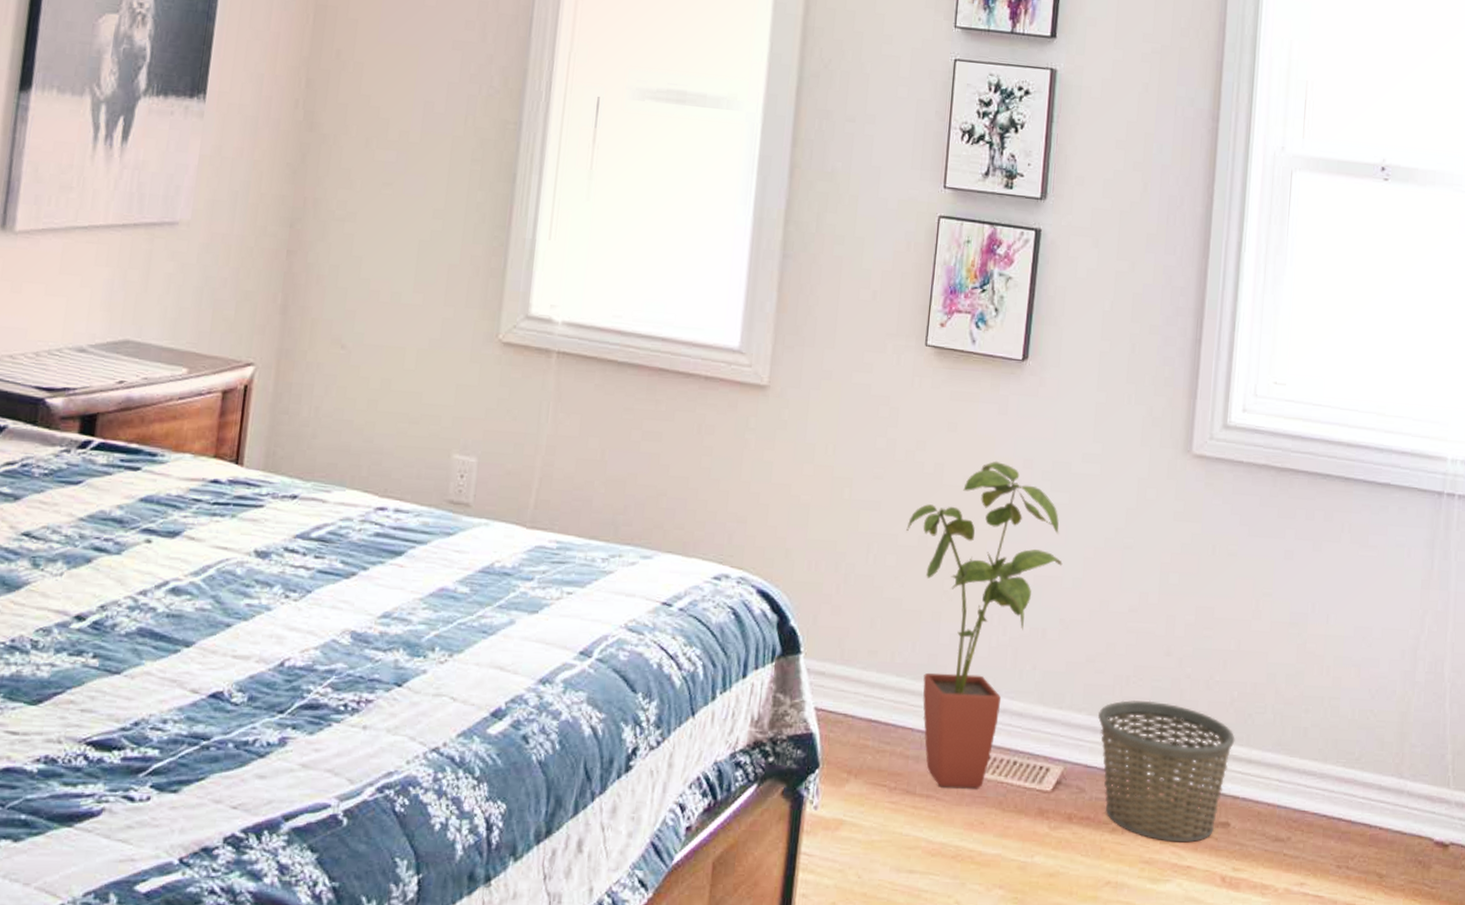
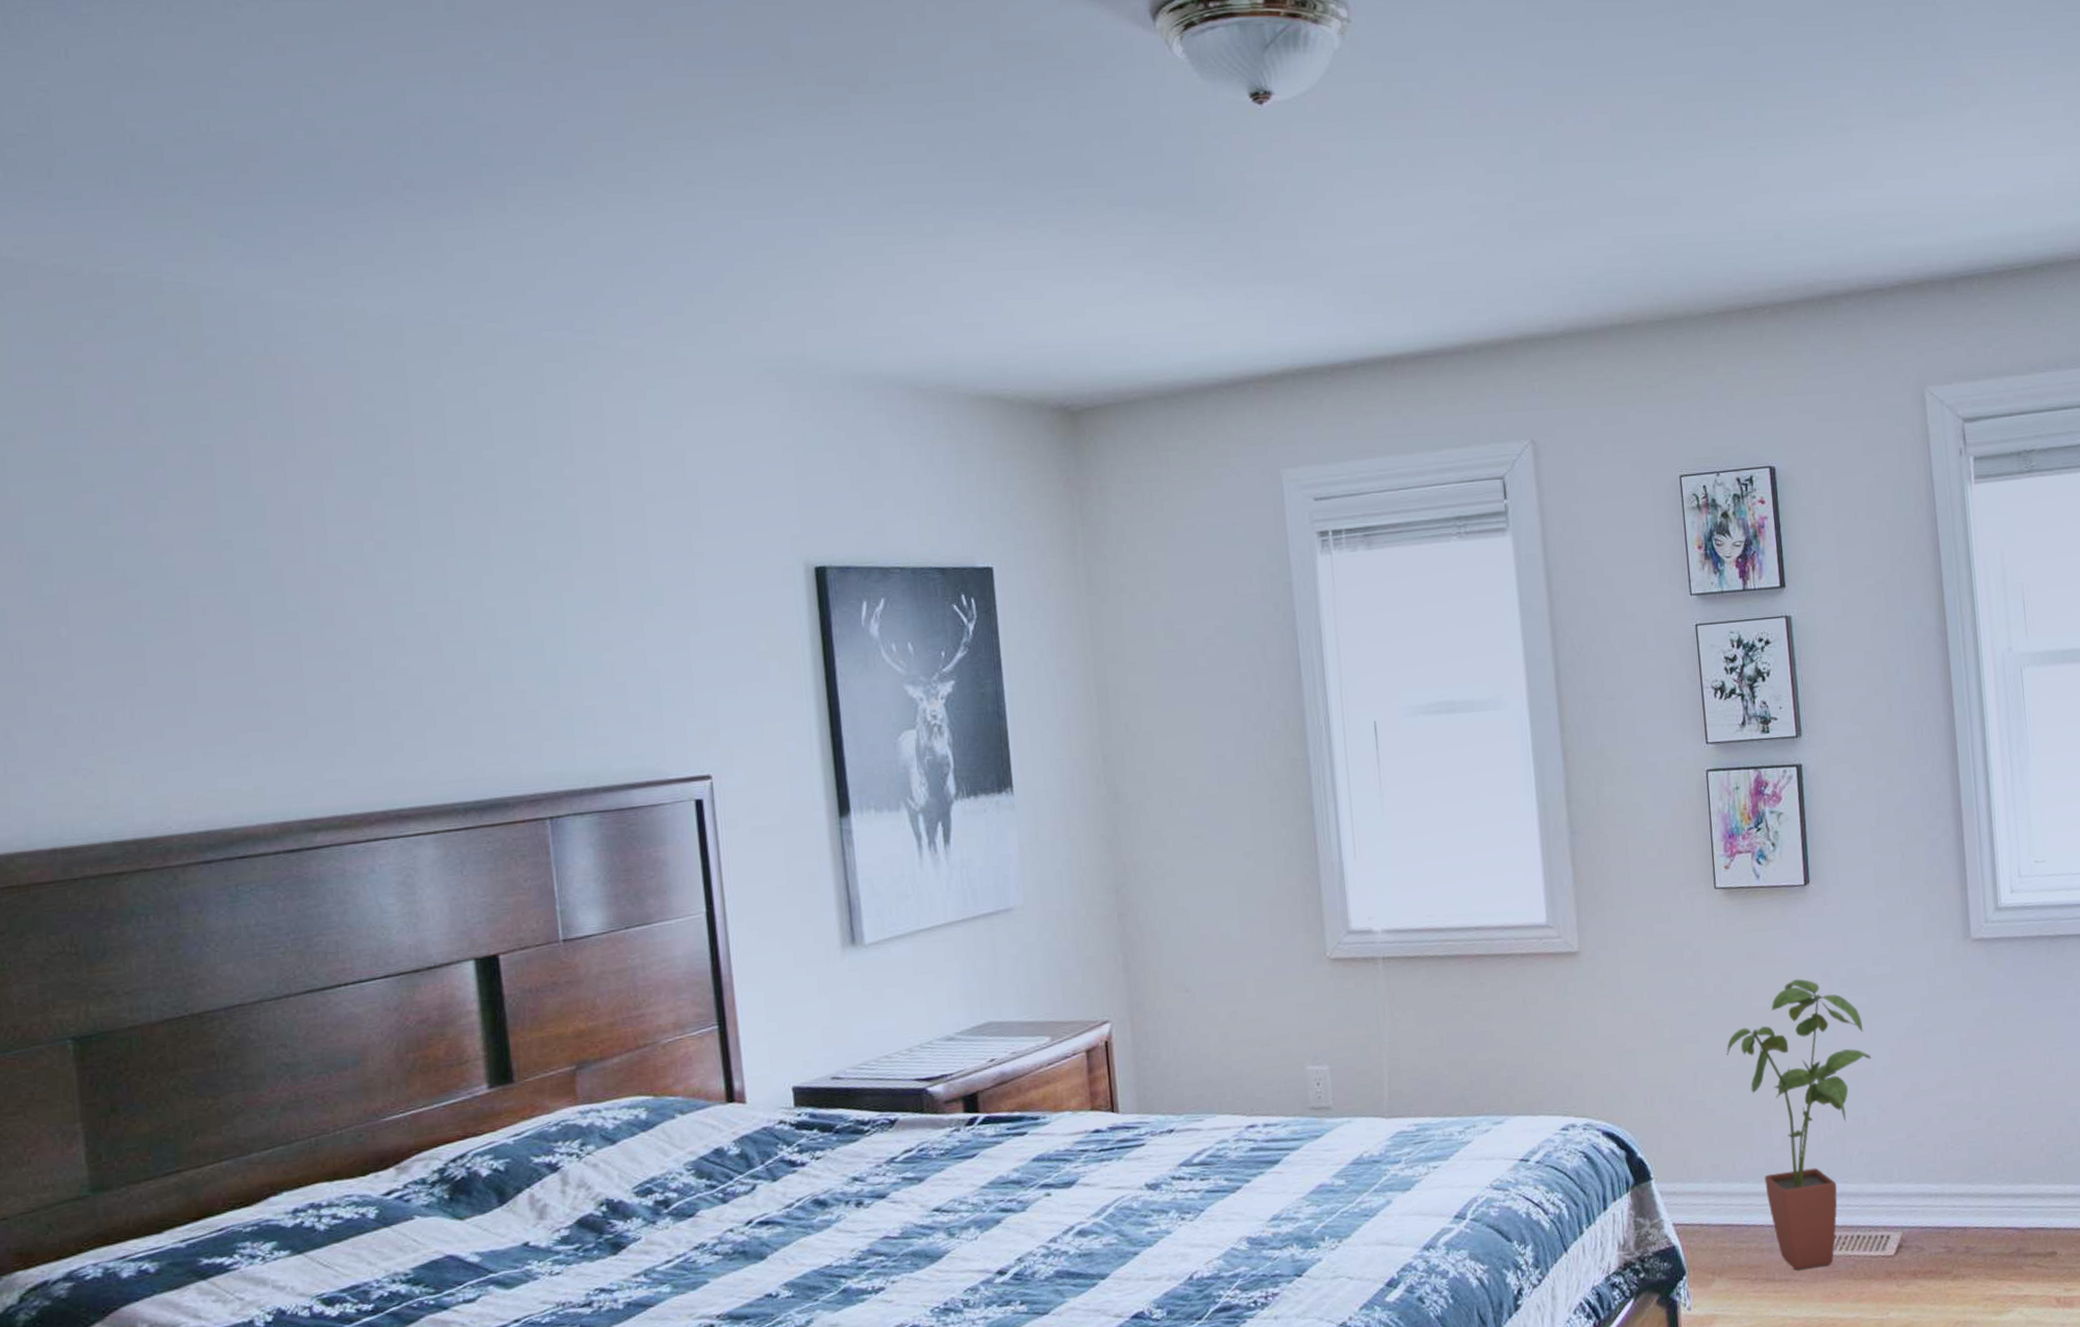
basket: present [1098,700,1235,843] -> none [1925,1159,2050,1278]

